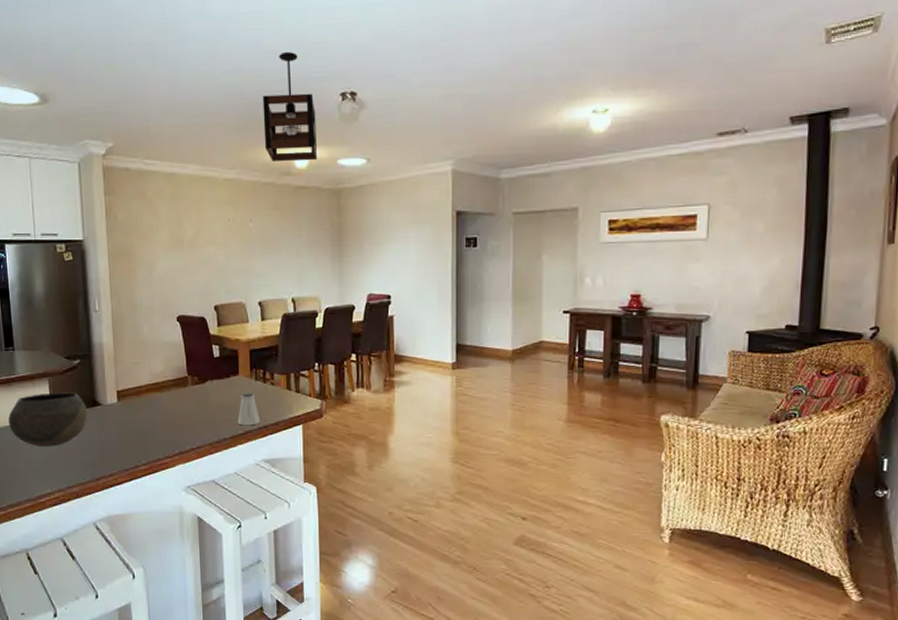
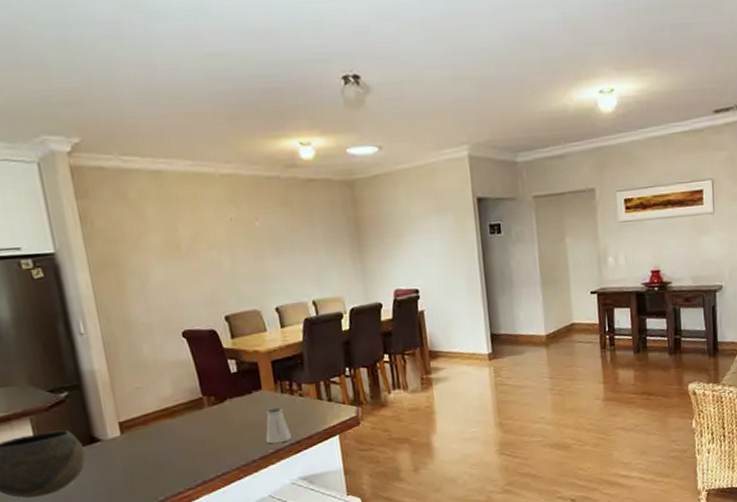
pendant light: present [262,51,318,162] -> none [255,30,325,154]

